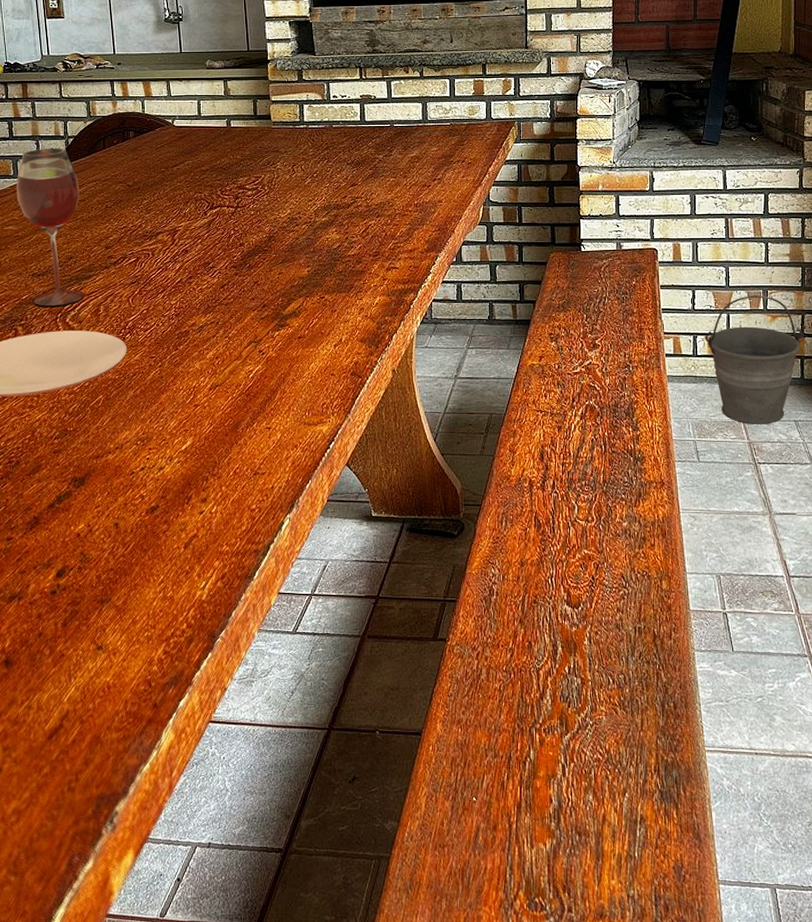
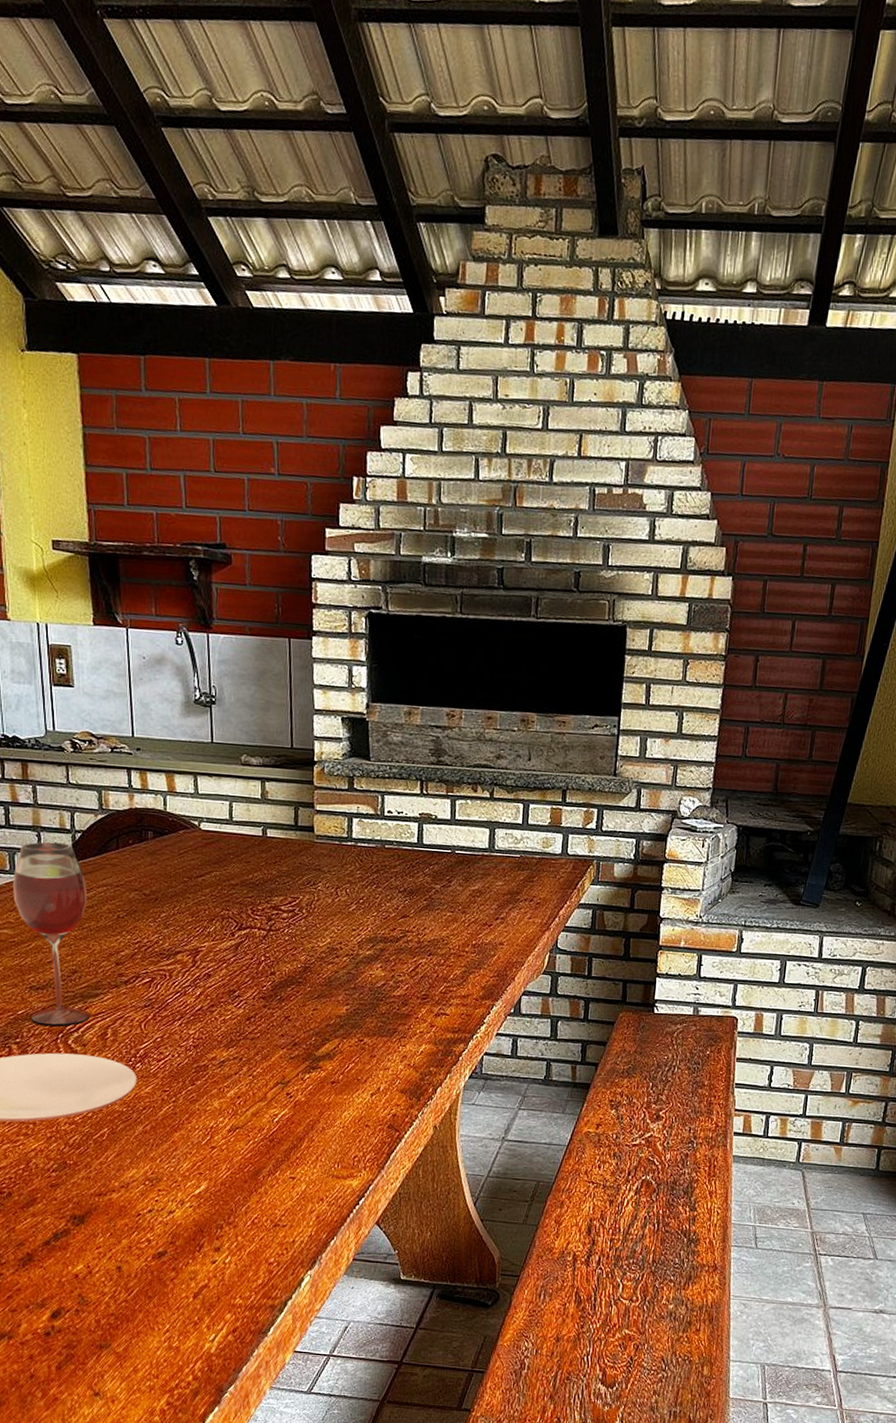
bucket: present [705,294,803,424] -> none [778,1076,885,1215]

